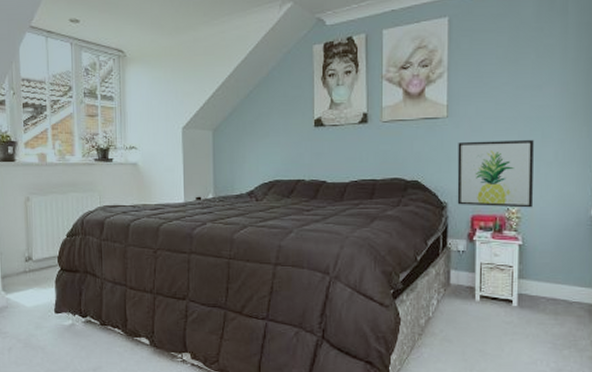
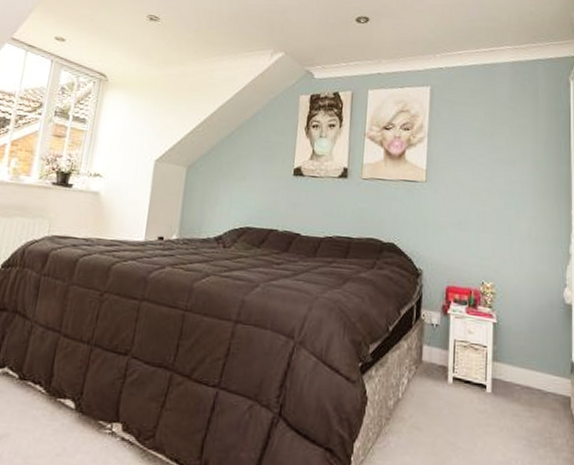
wall art: present [457,140,534,208] -> none [432,208,508,284]

